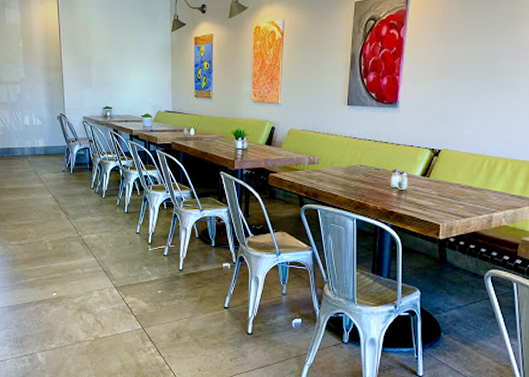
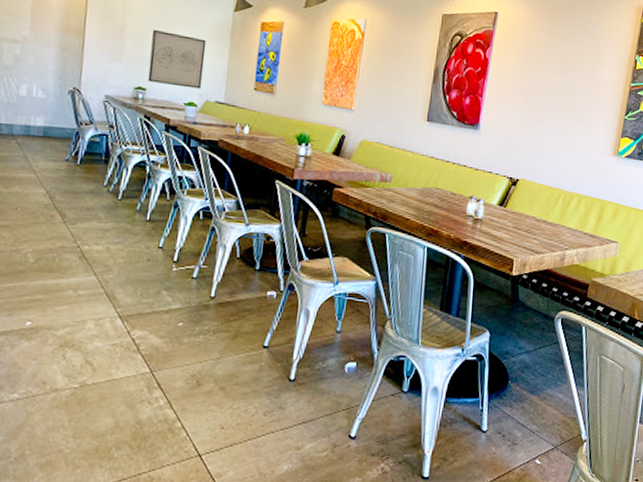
wall art: none [110,57,153,102] -> present [147,29,207,89]

